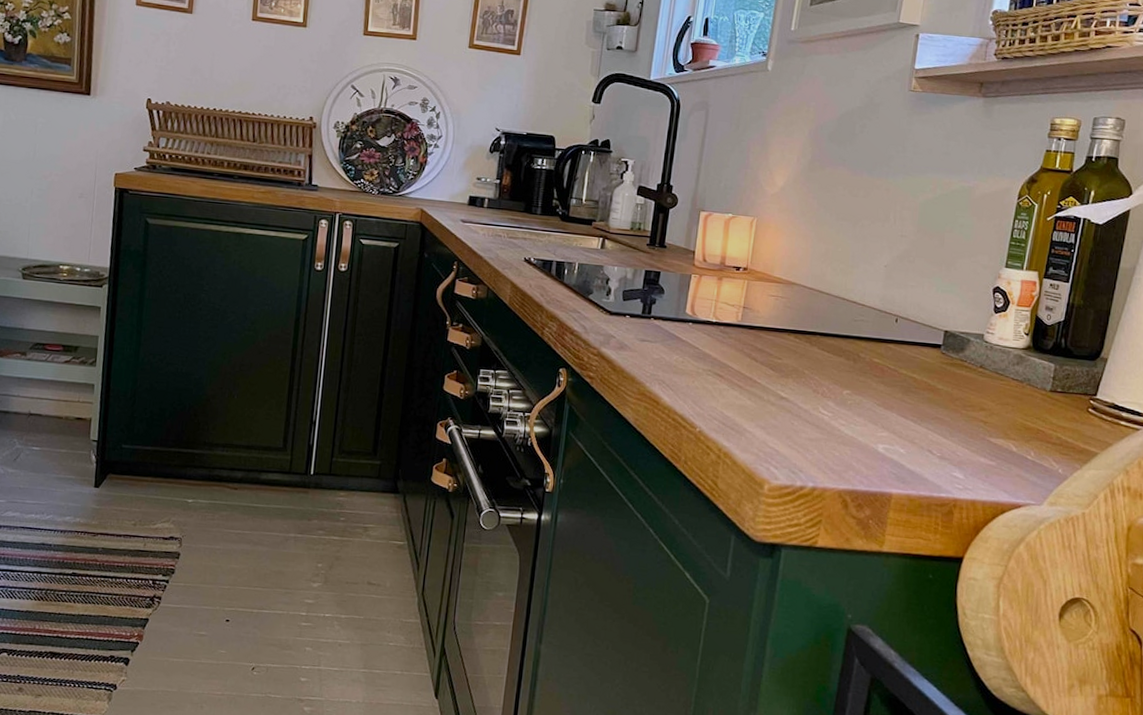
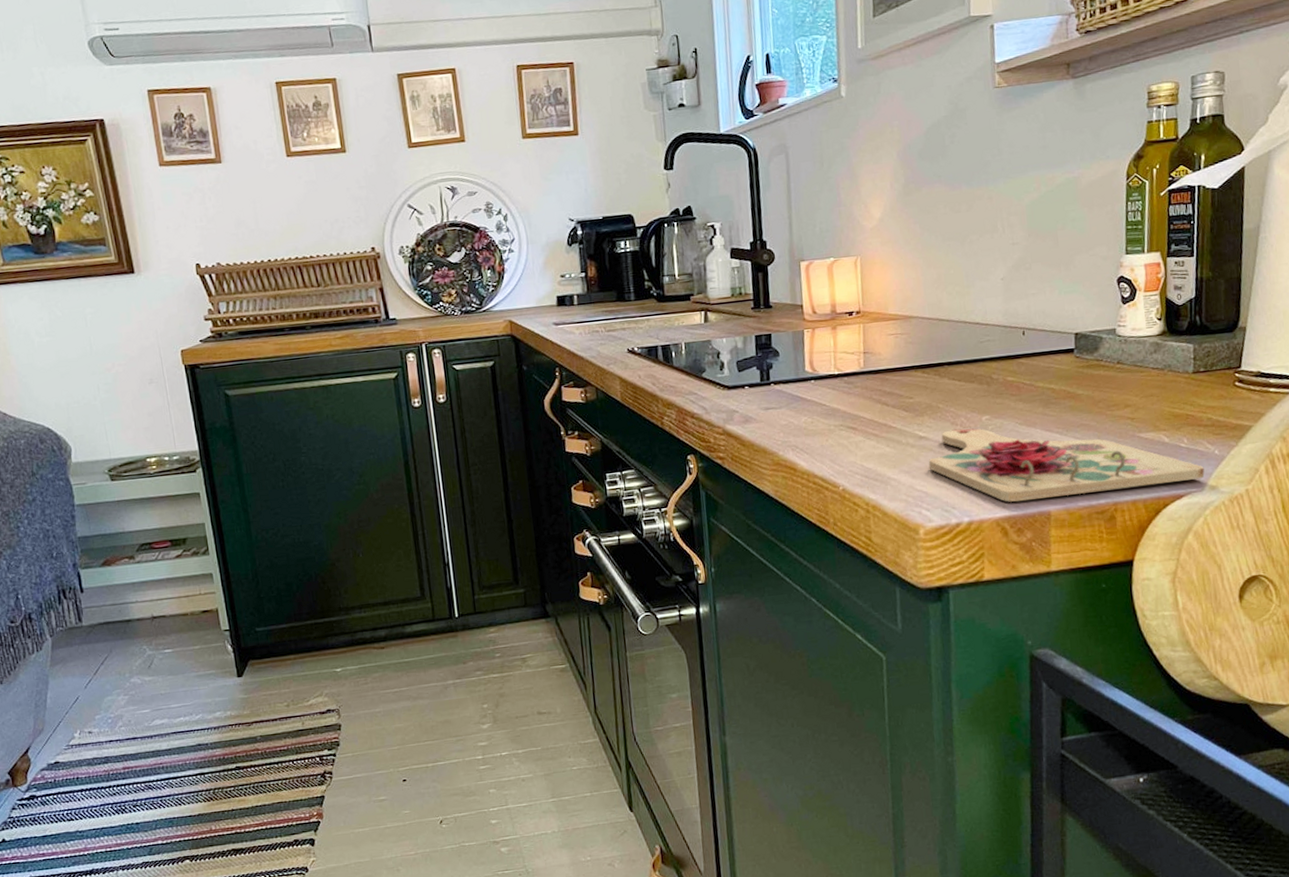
cutting board: none [784,396,1046,493] -> present [928,428,1205,502]

